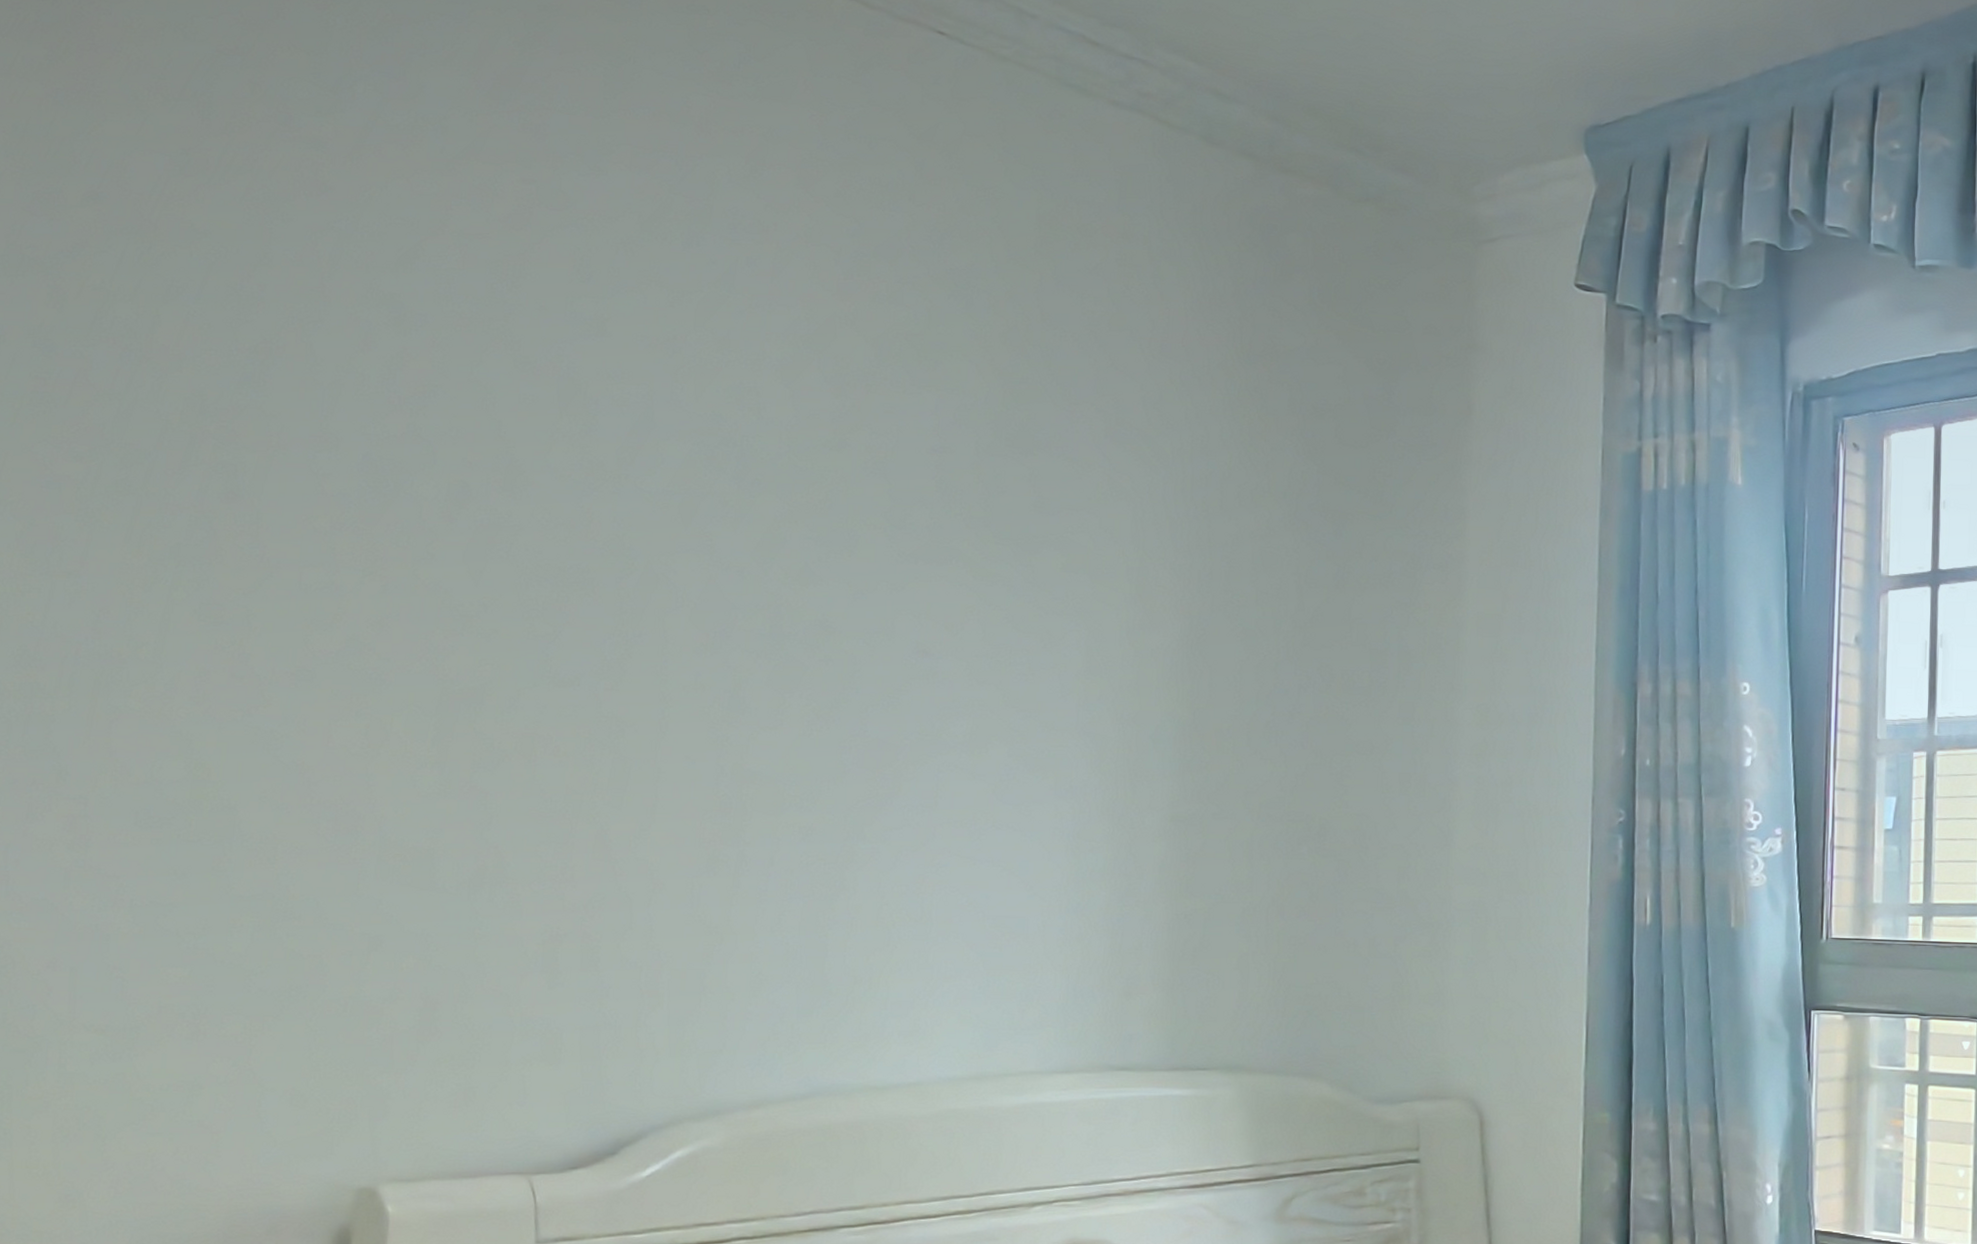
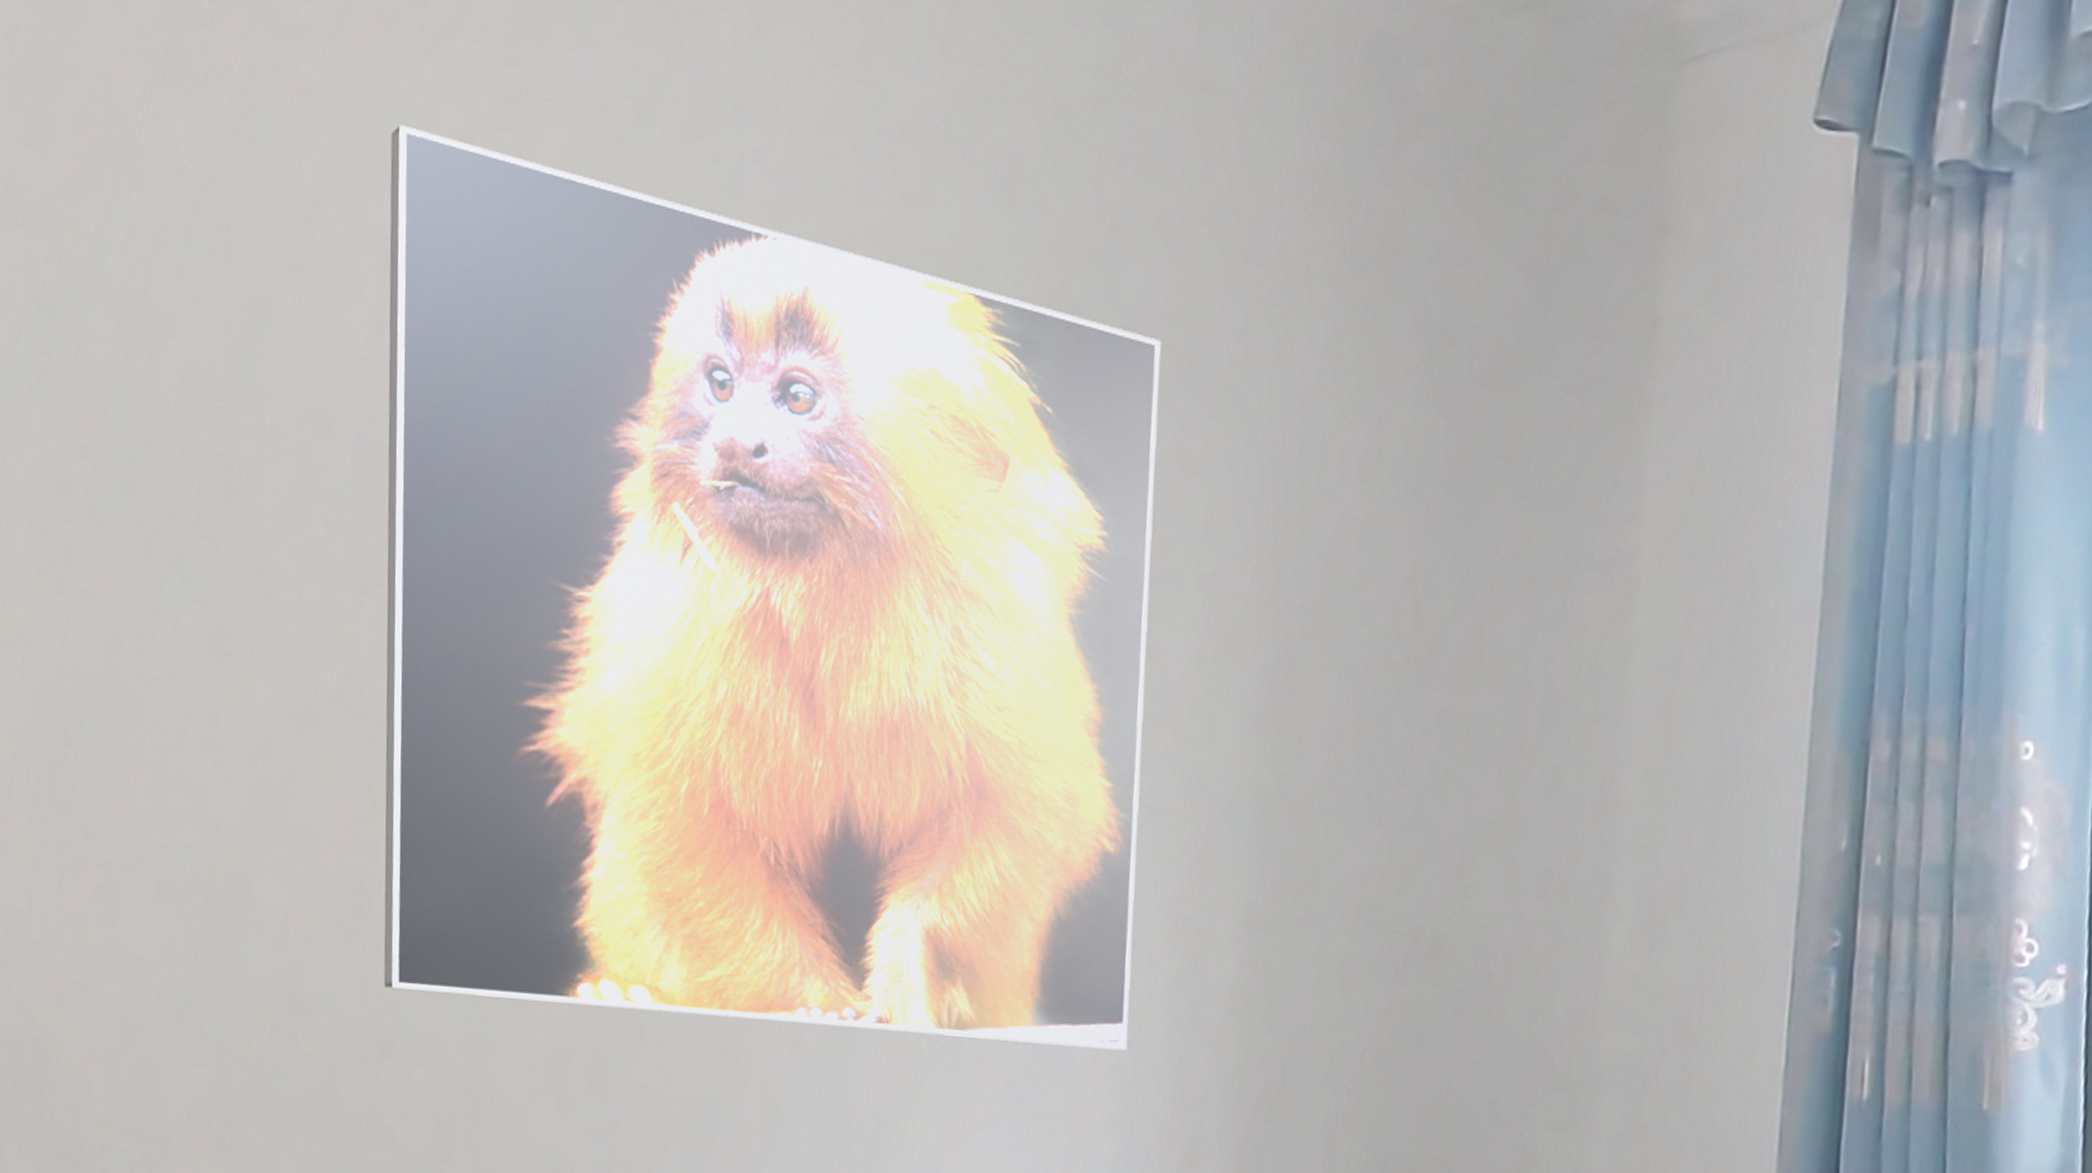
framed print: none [374,220,1093,916] -> present [383,125,1161,1051]

